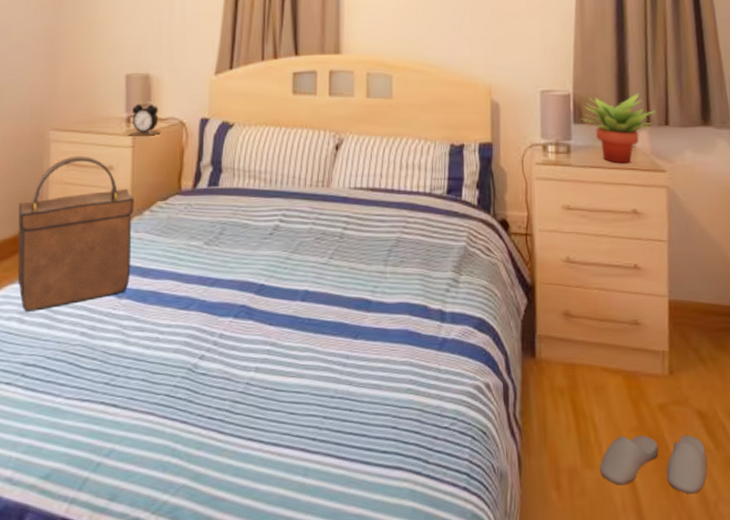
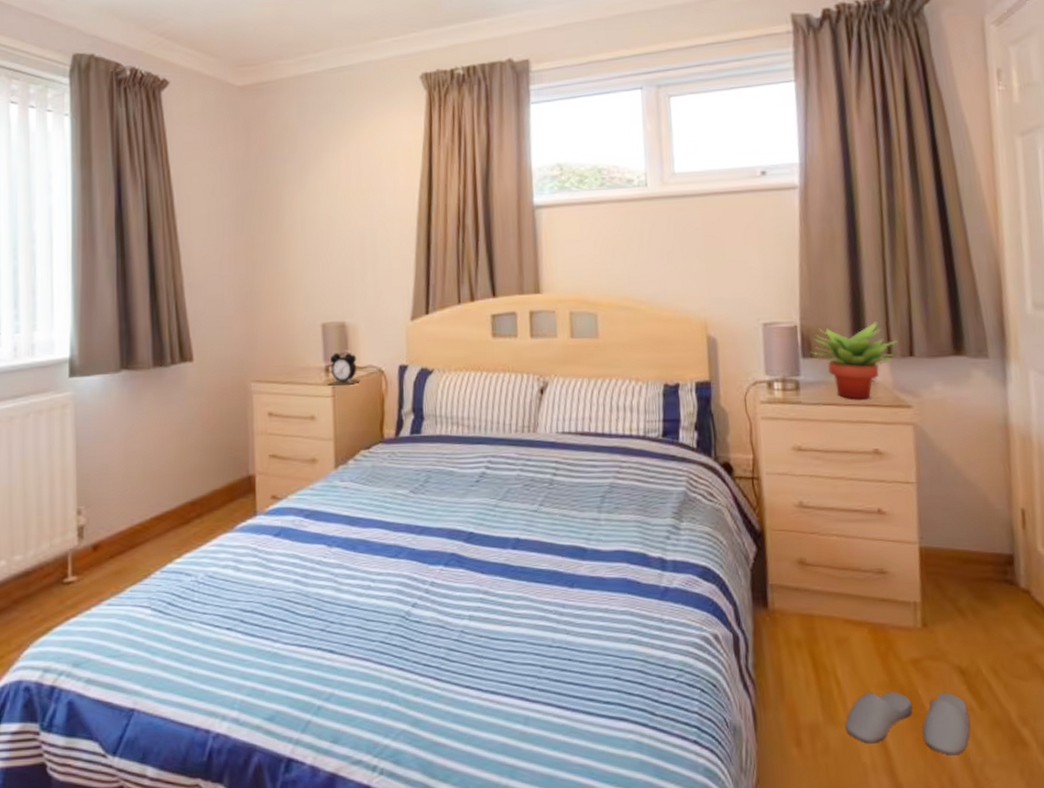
handbag: present [17,155,134,313] -> none [226,406,339,561]

